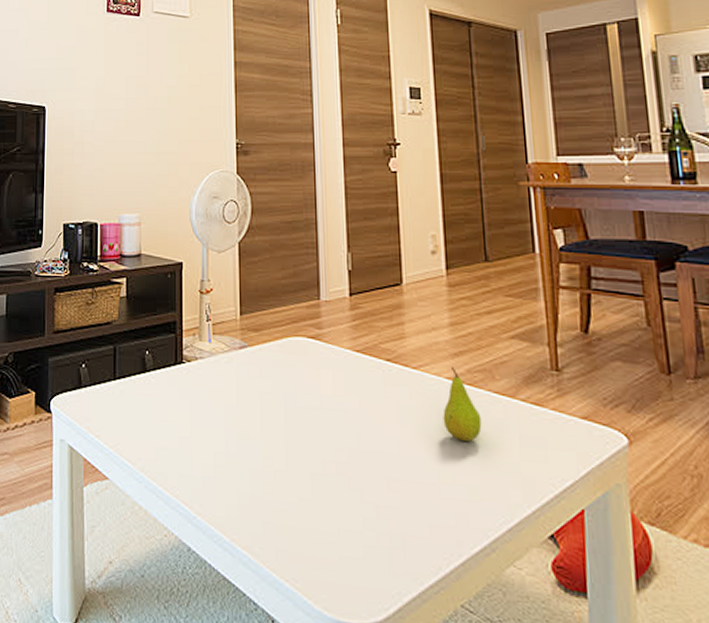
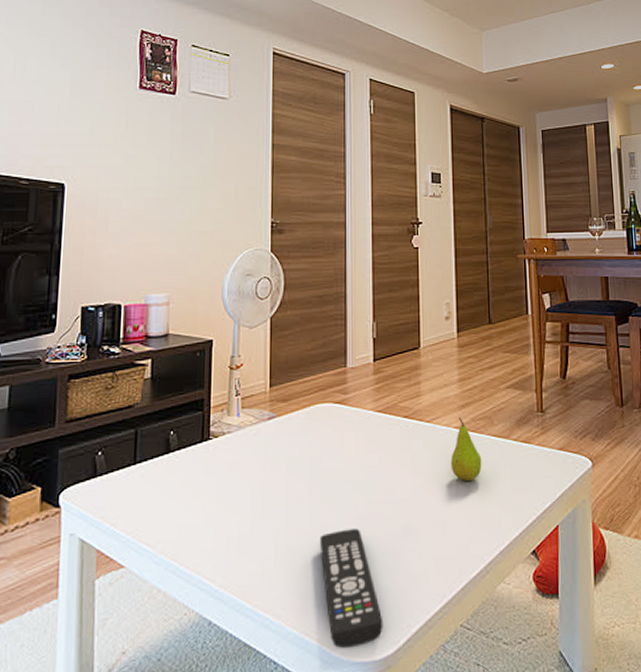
remote control: none [297,475,370,605] -> present [319,528,383,649]

